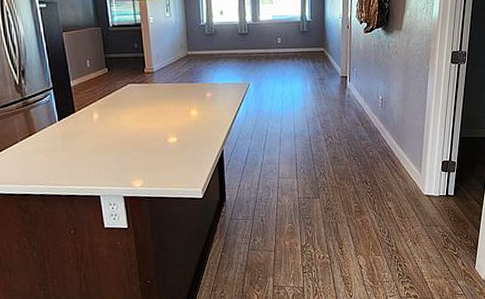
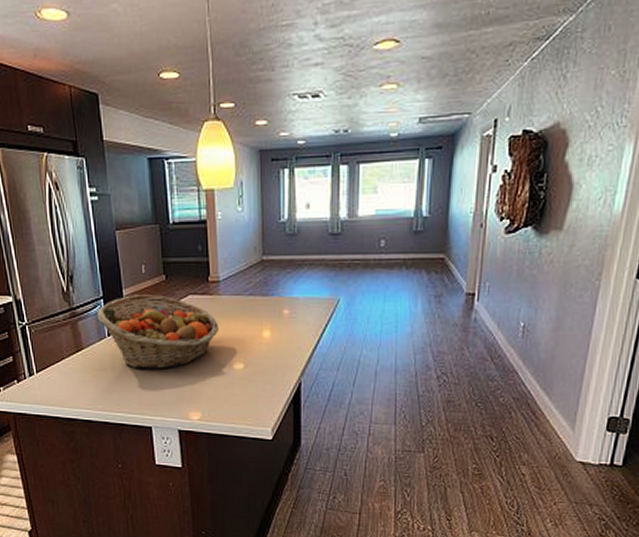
fruit basket: none [47,84,155,148] -> present [97,295,220,369]

